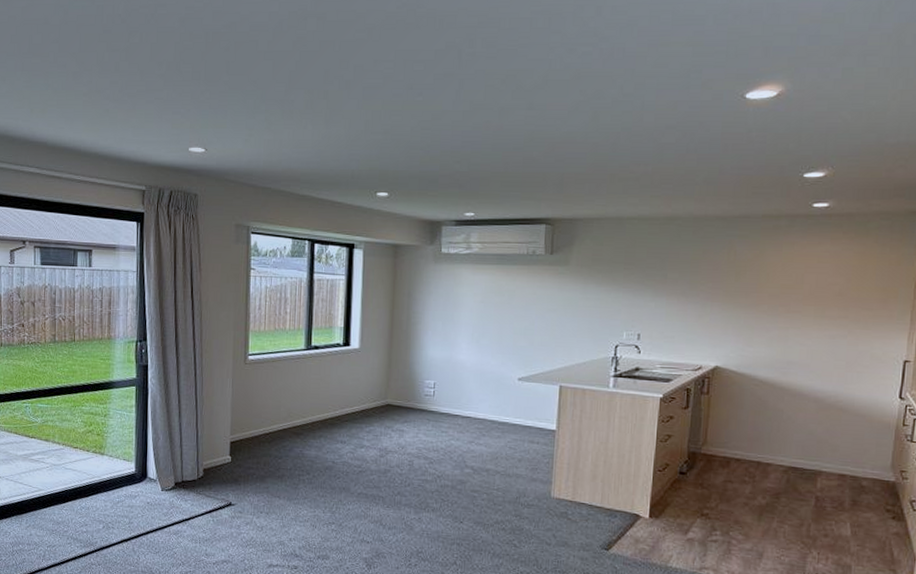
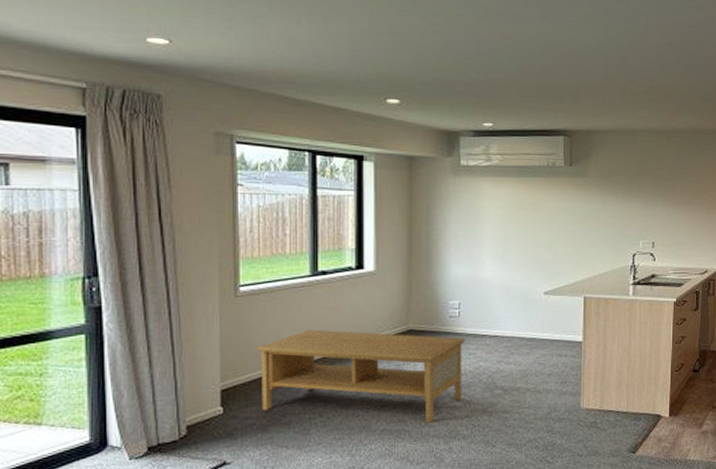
coffee table: none [259,396,440,492] -> present [256,329,466,423]

